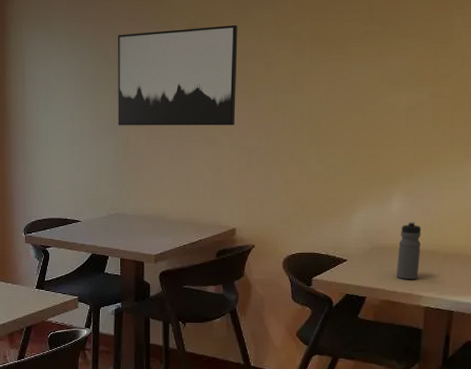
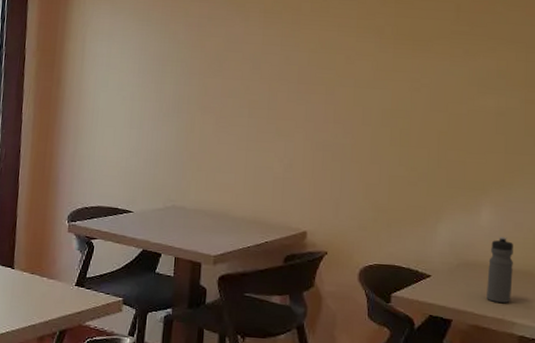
wall art: present [118,25,238,126] -> none [182,13,317,119]

